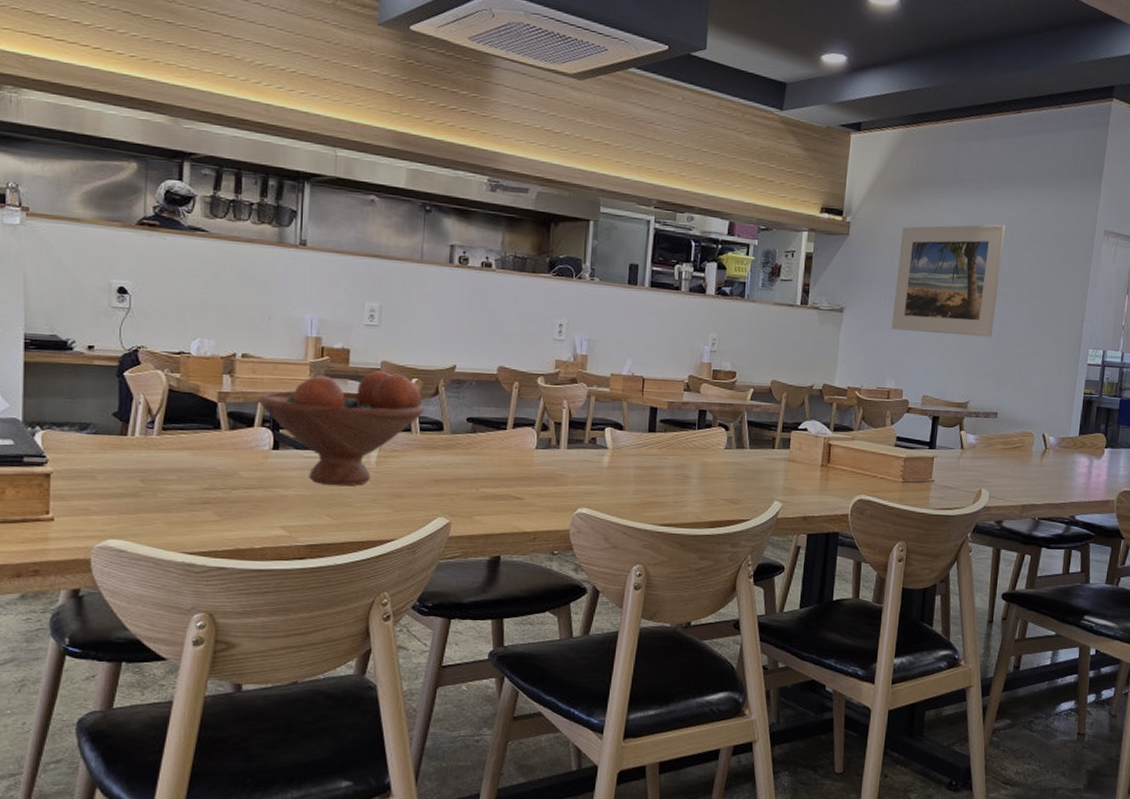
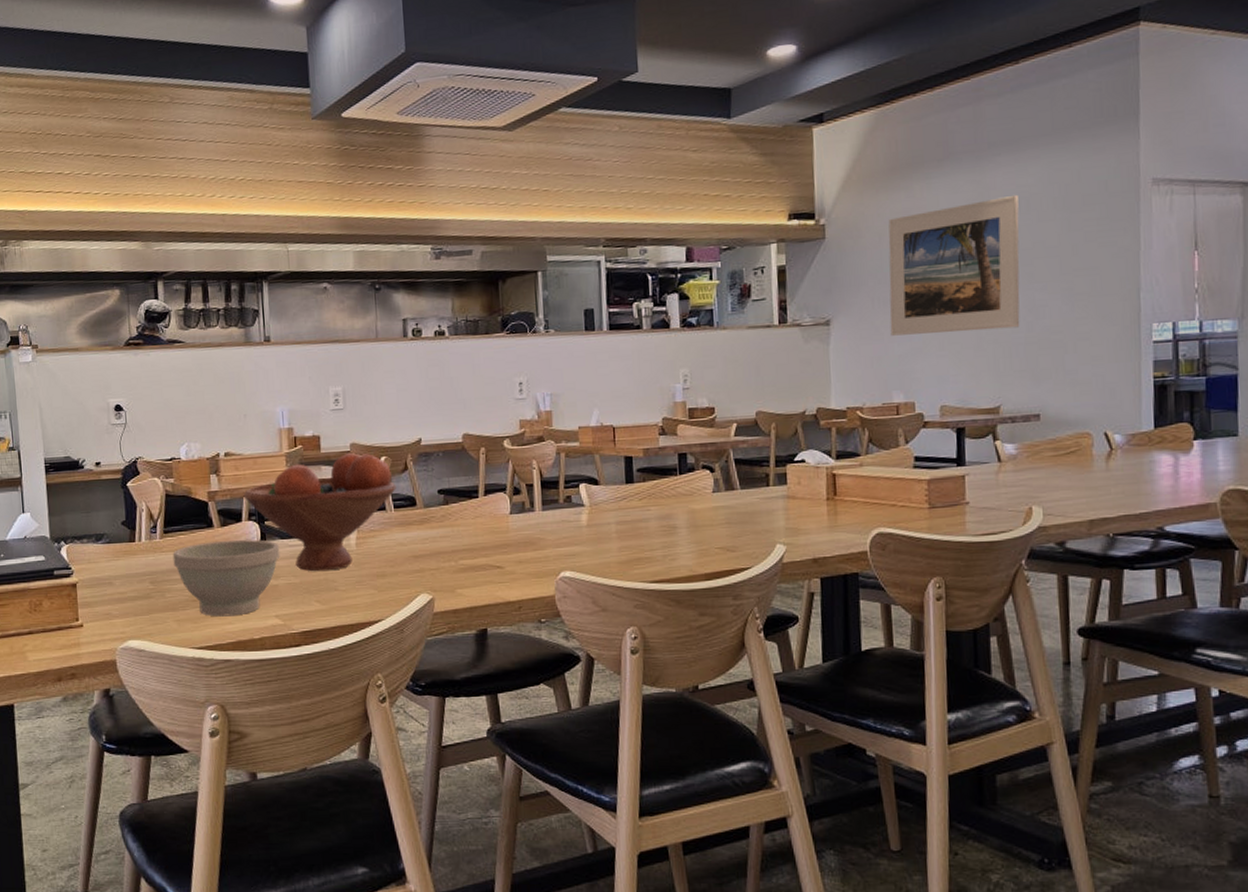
bowl: none [170,444,293,523] -> present [172,539,280,617]

